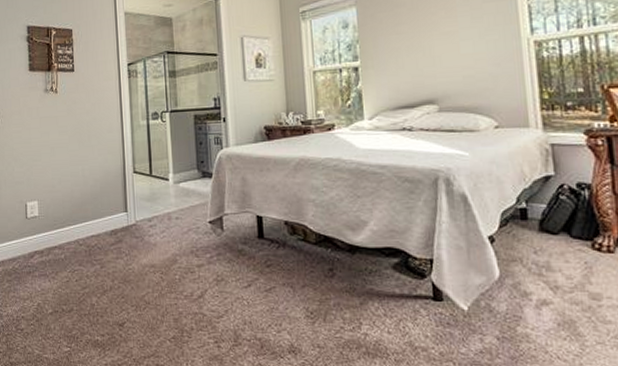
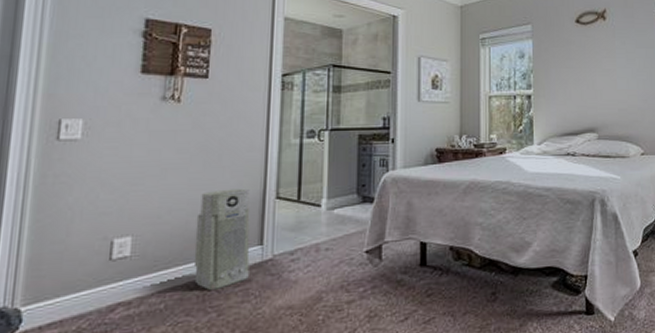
air purifier: none [78,164,120,246] -> present [193,188,250,290]

